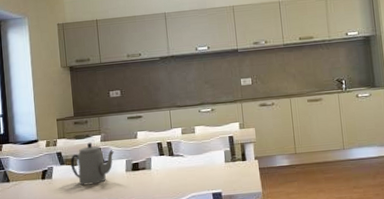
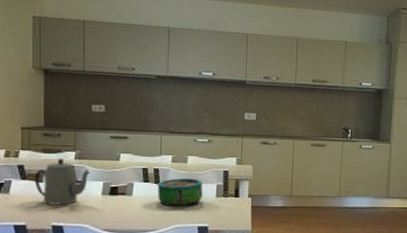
decorative bowl: none [171,147,213,177] -> present [157,178,203,207]

